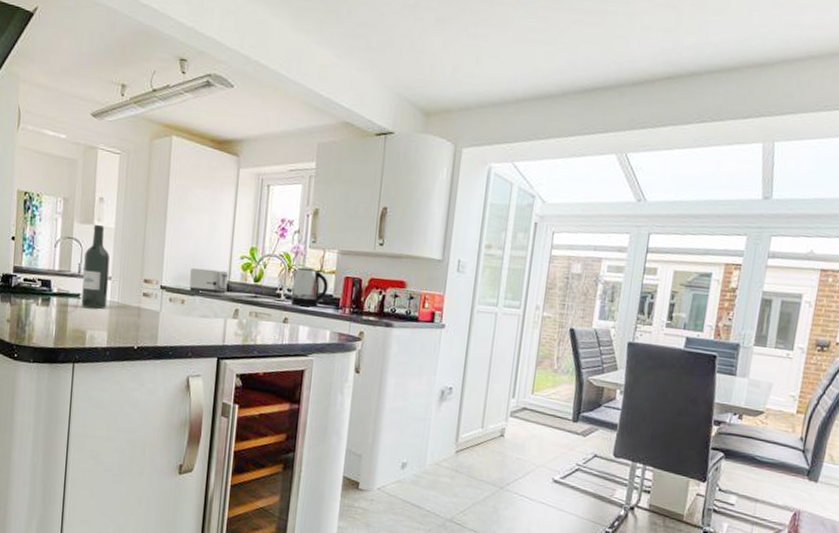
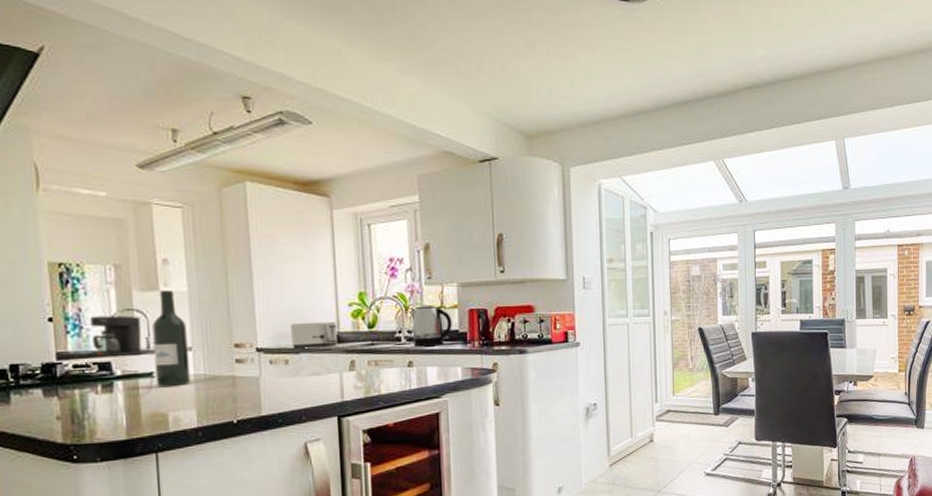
coffee maker: none [33,239,76,279] -> present [85,315,142,357]

